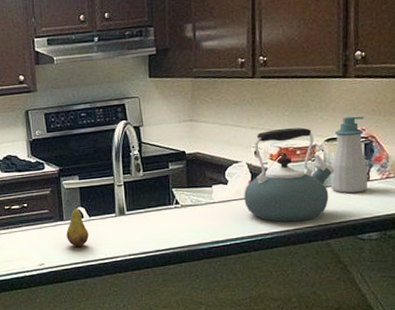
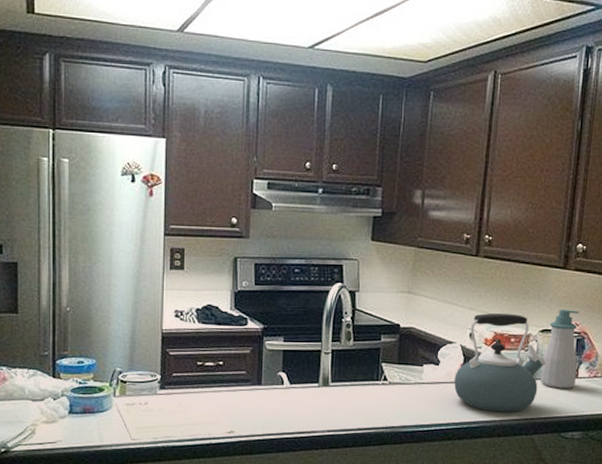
fruit: present [66,199,89,247] -> none [262,362,287,416]

